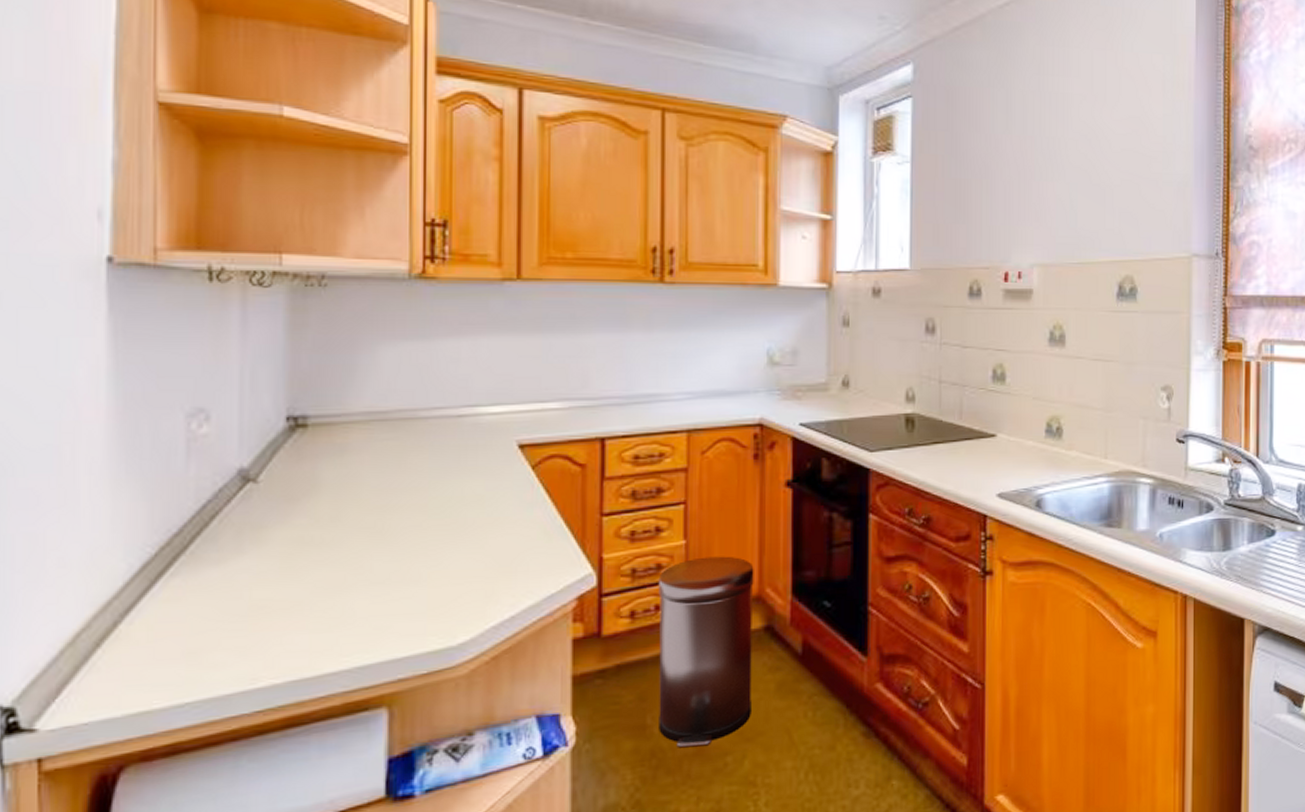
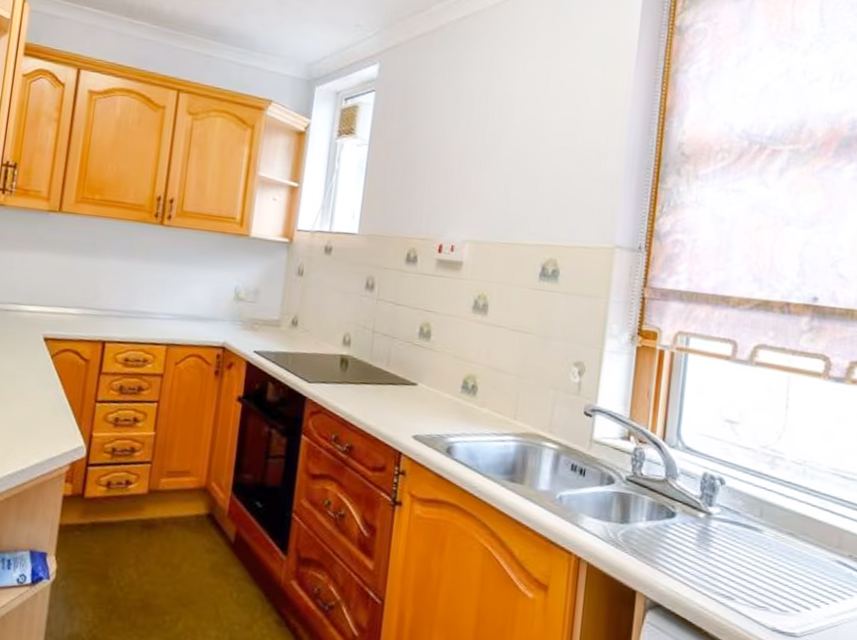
pedal bin: present [658,556,754,748] -> none [117,448,205,603]

